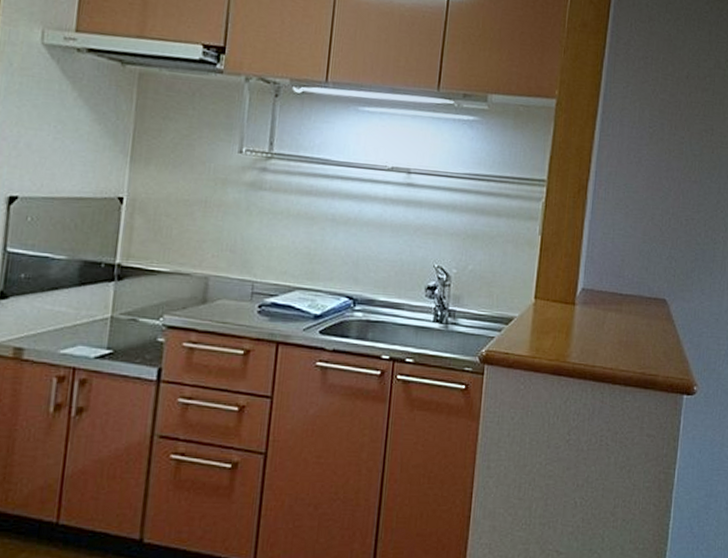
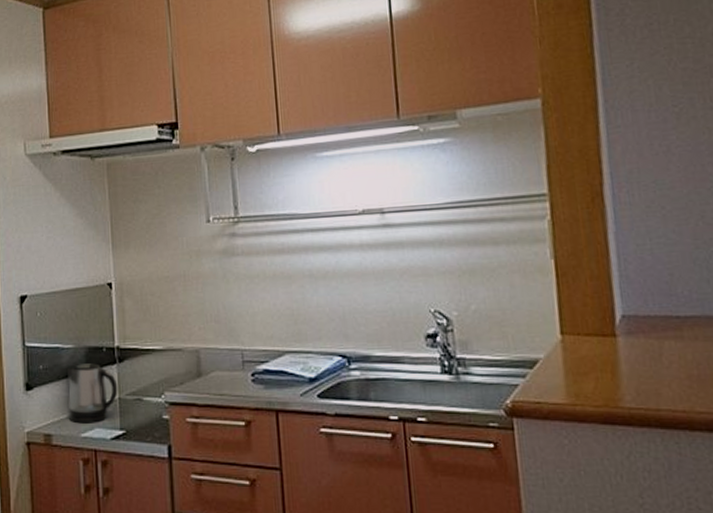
kettle: none [47,276,112,340] -> present [66,362,118,424]

